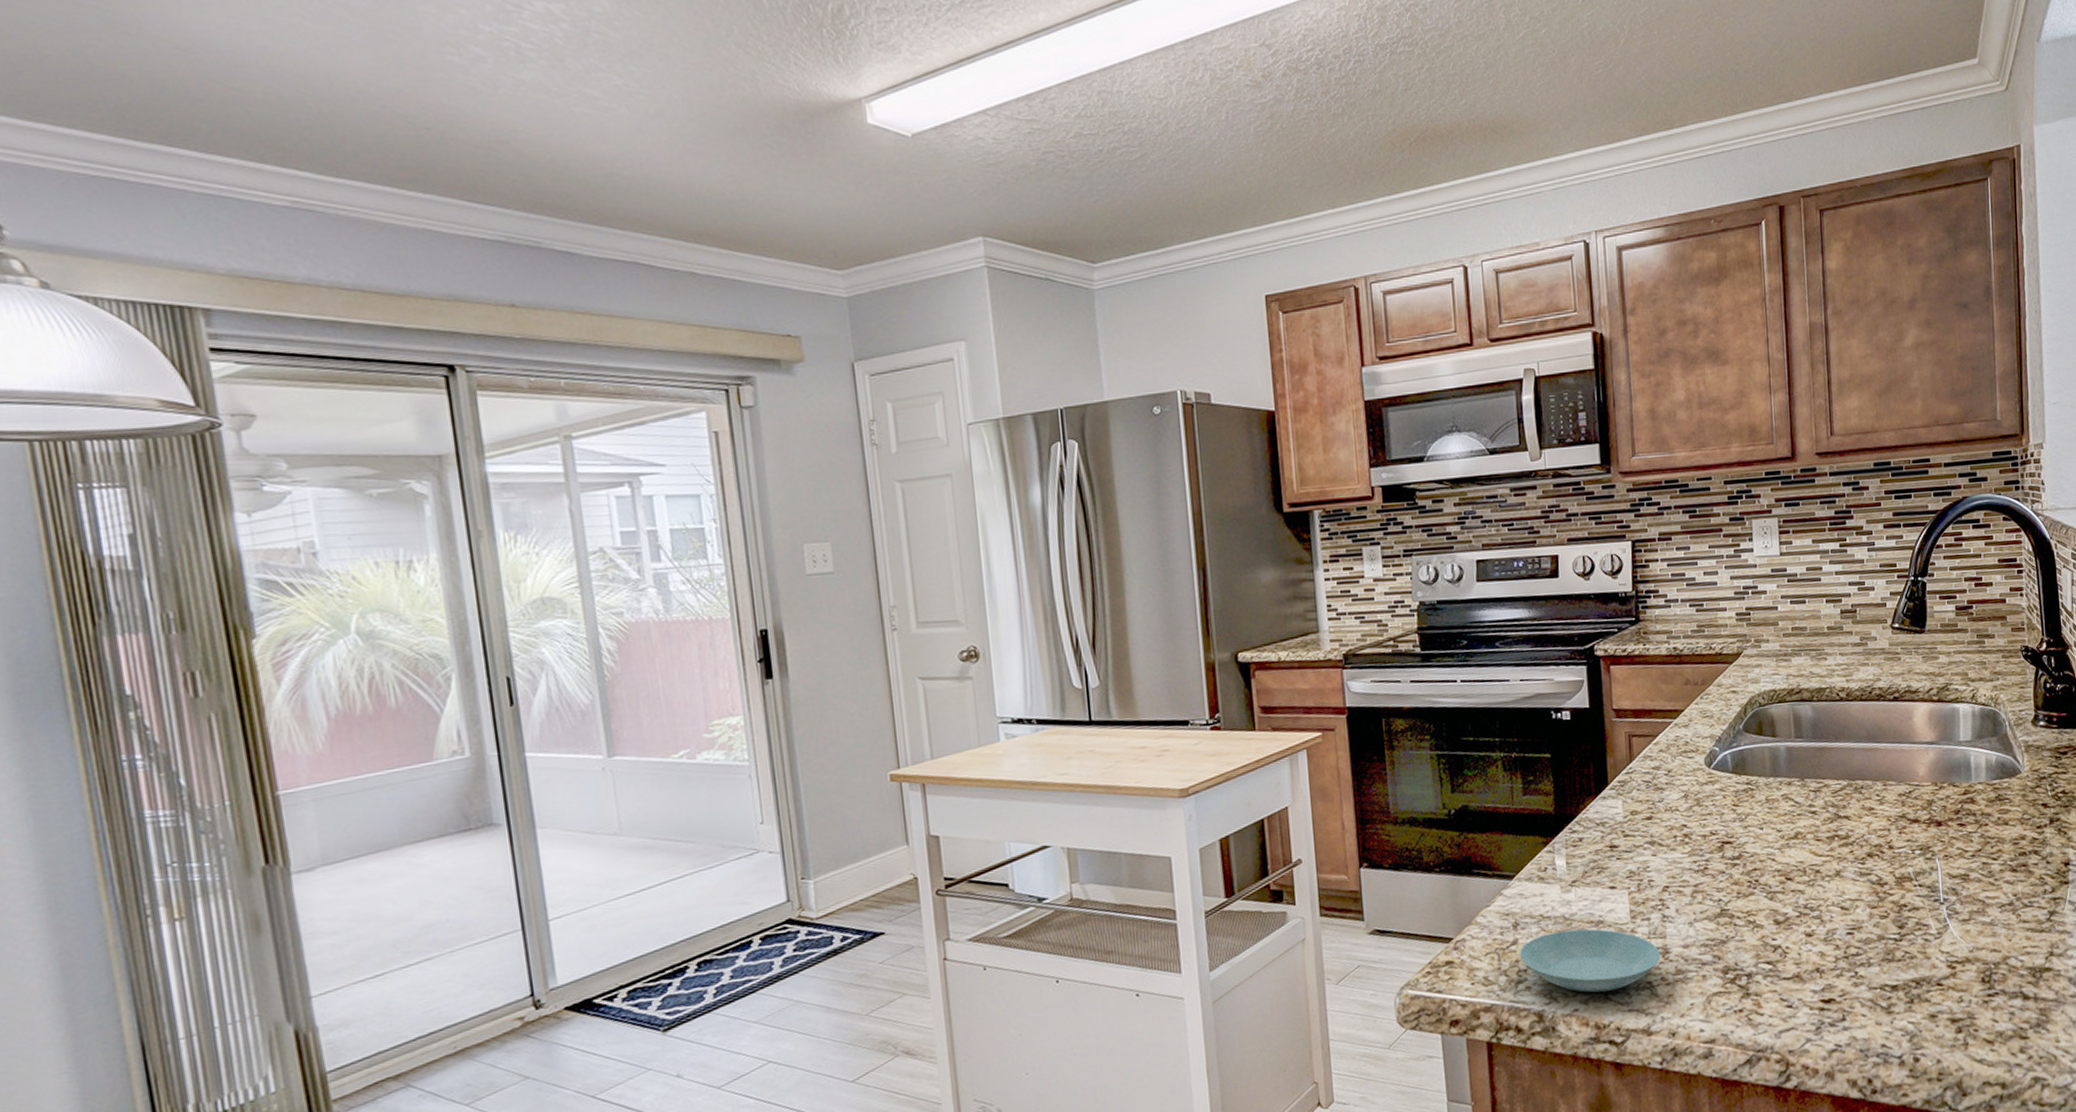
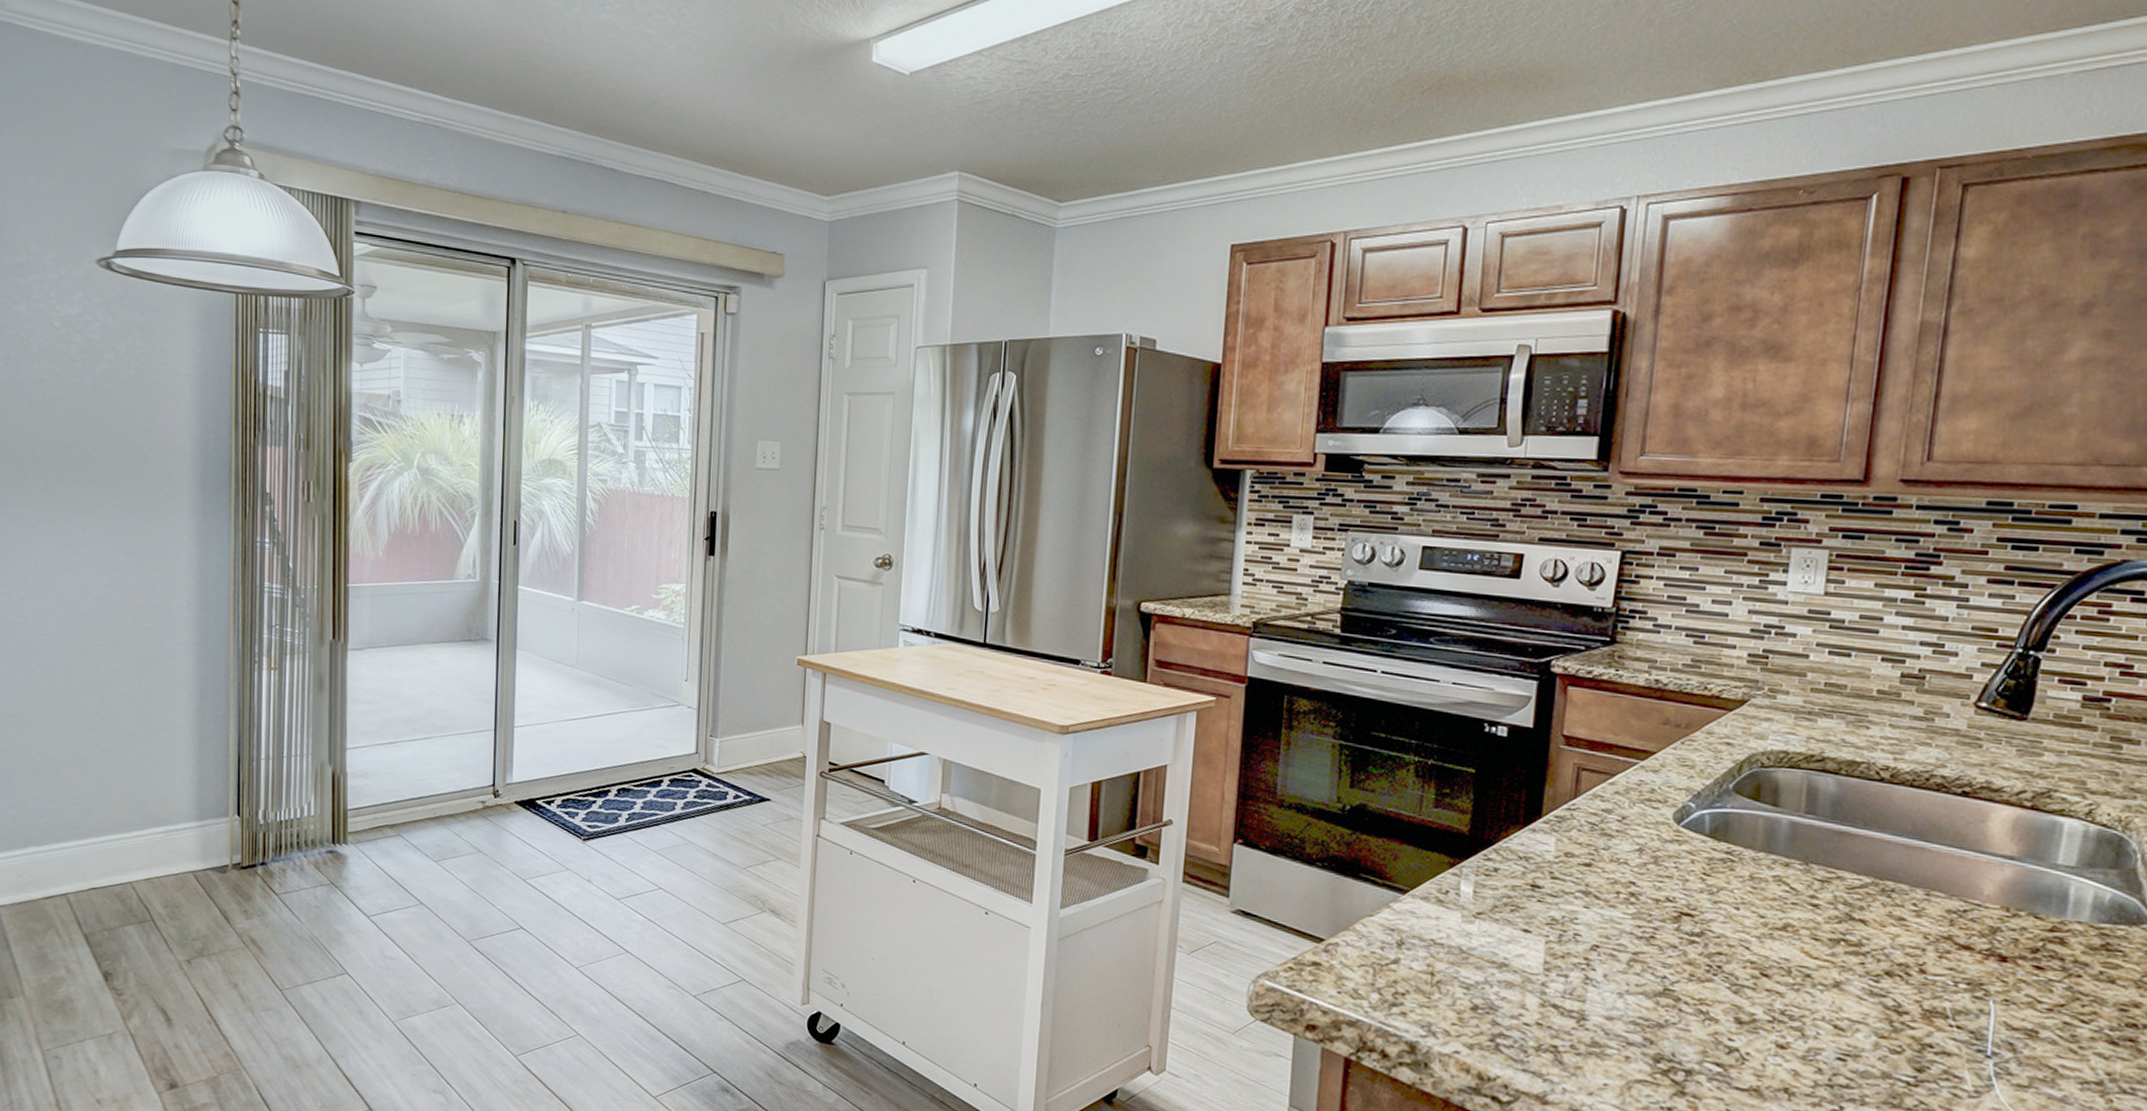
saucer: present [1519,929,1661,993] -> none [1398,961,1575,1044]

